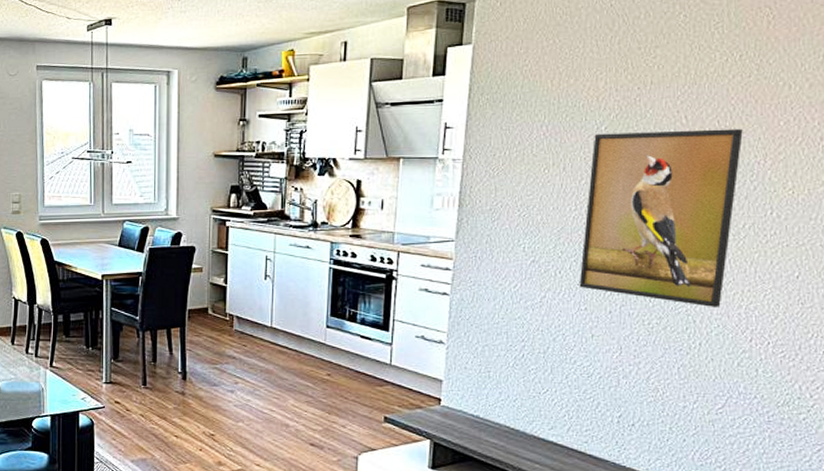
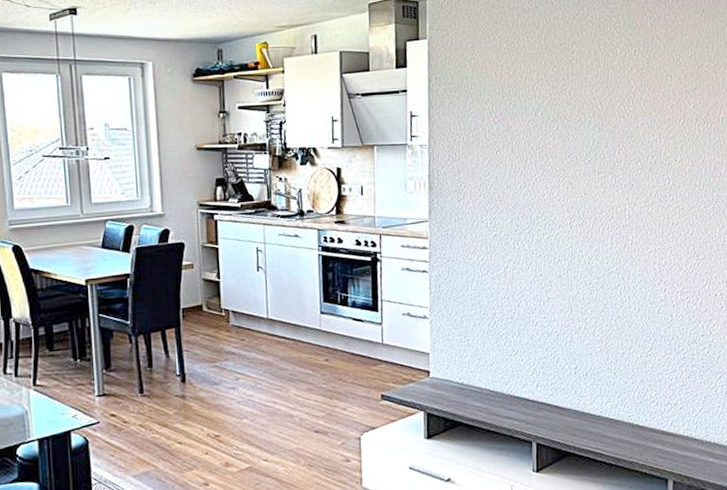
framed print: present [579,128,743,307] -> none [533,112,643,265]

